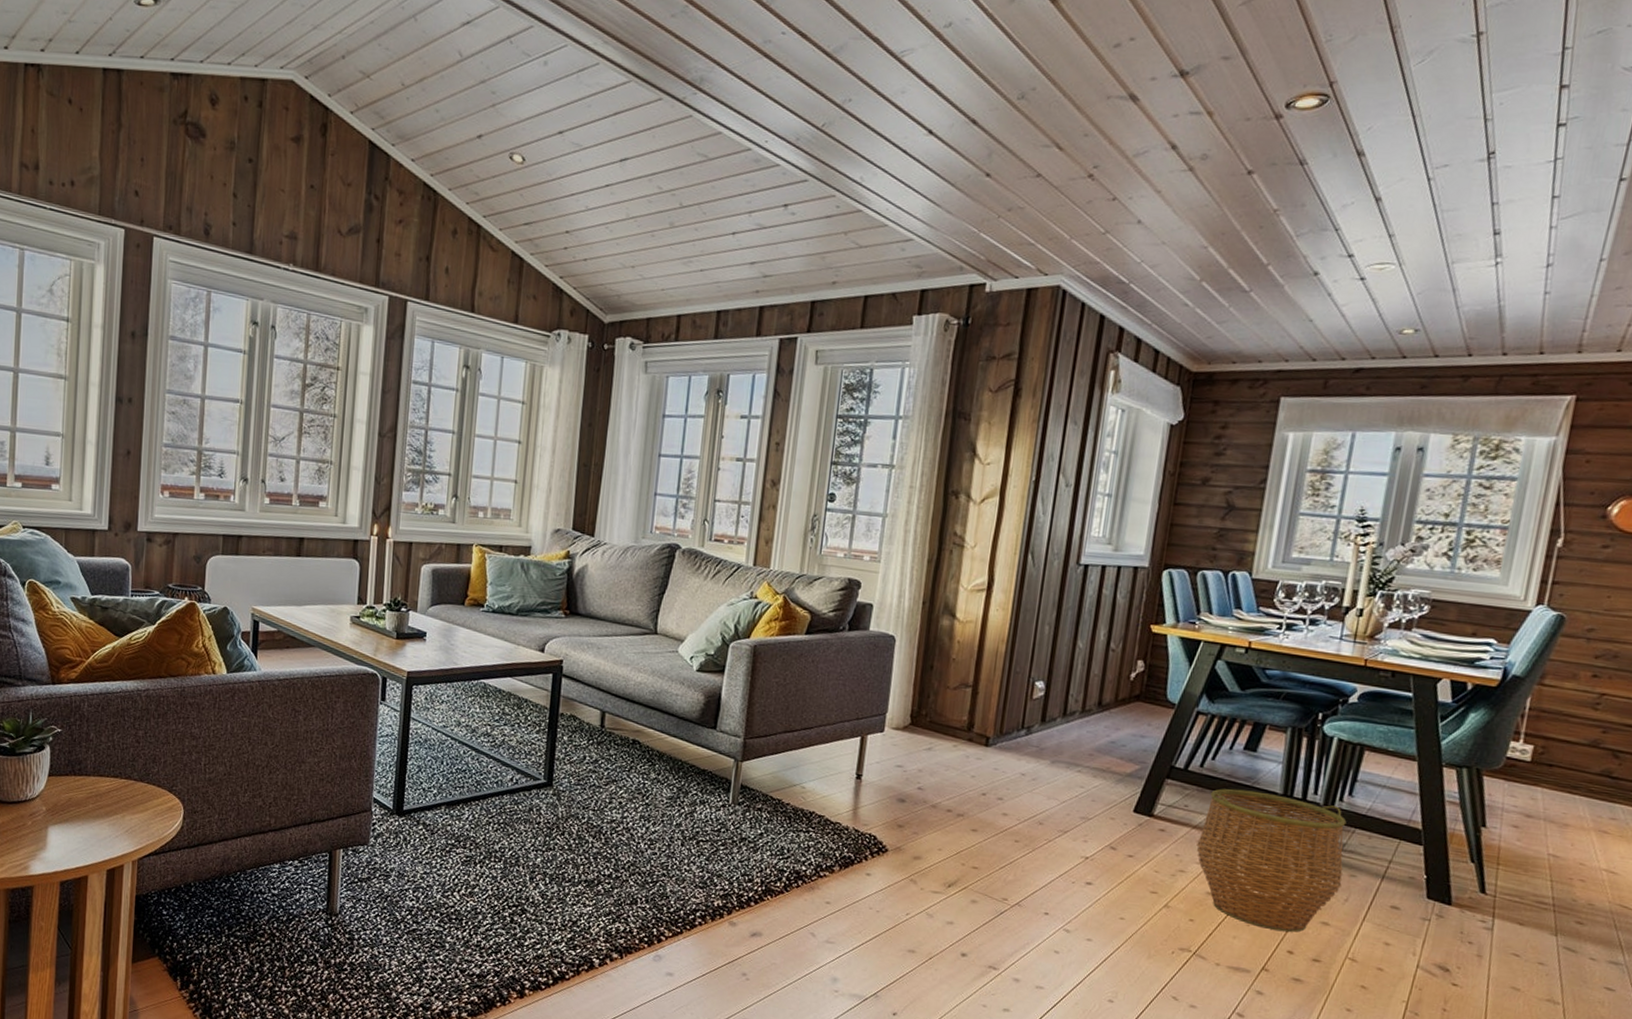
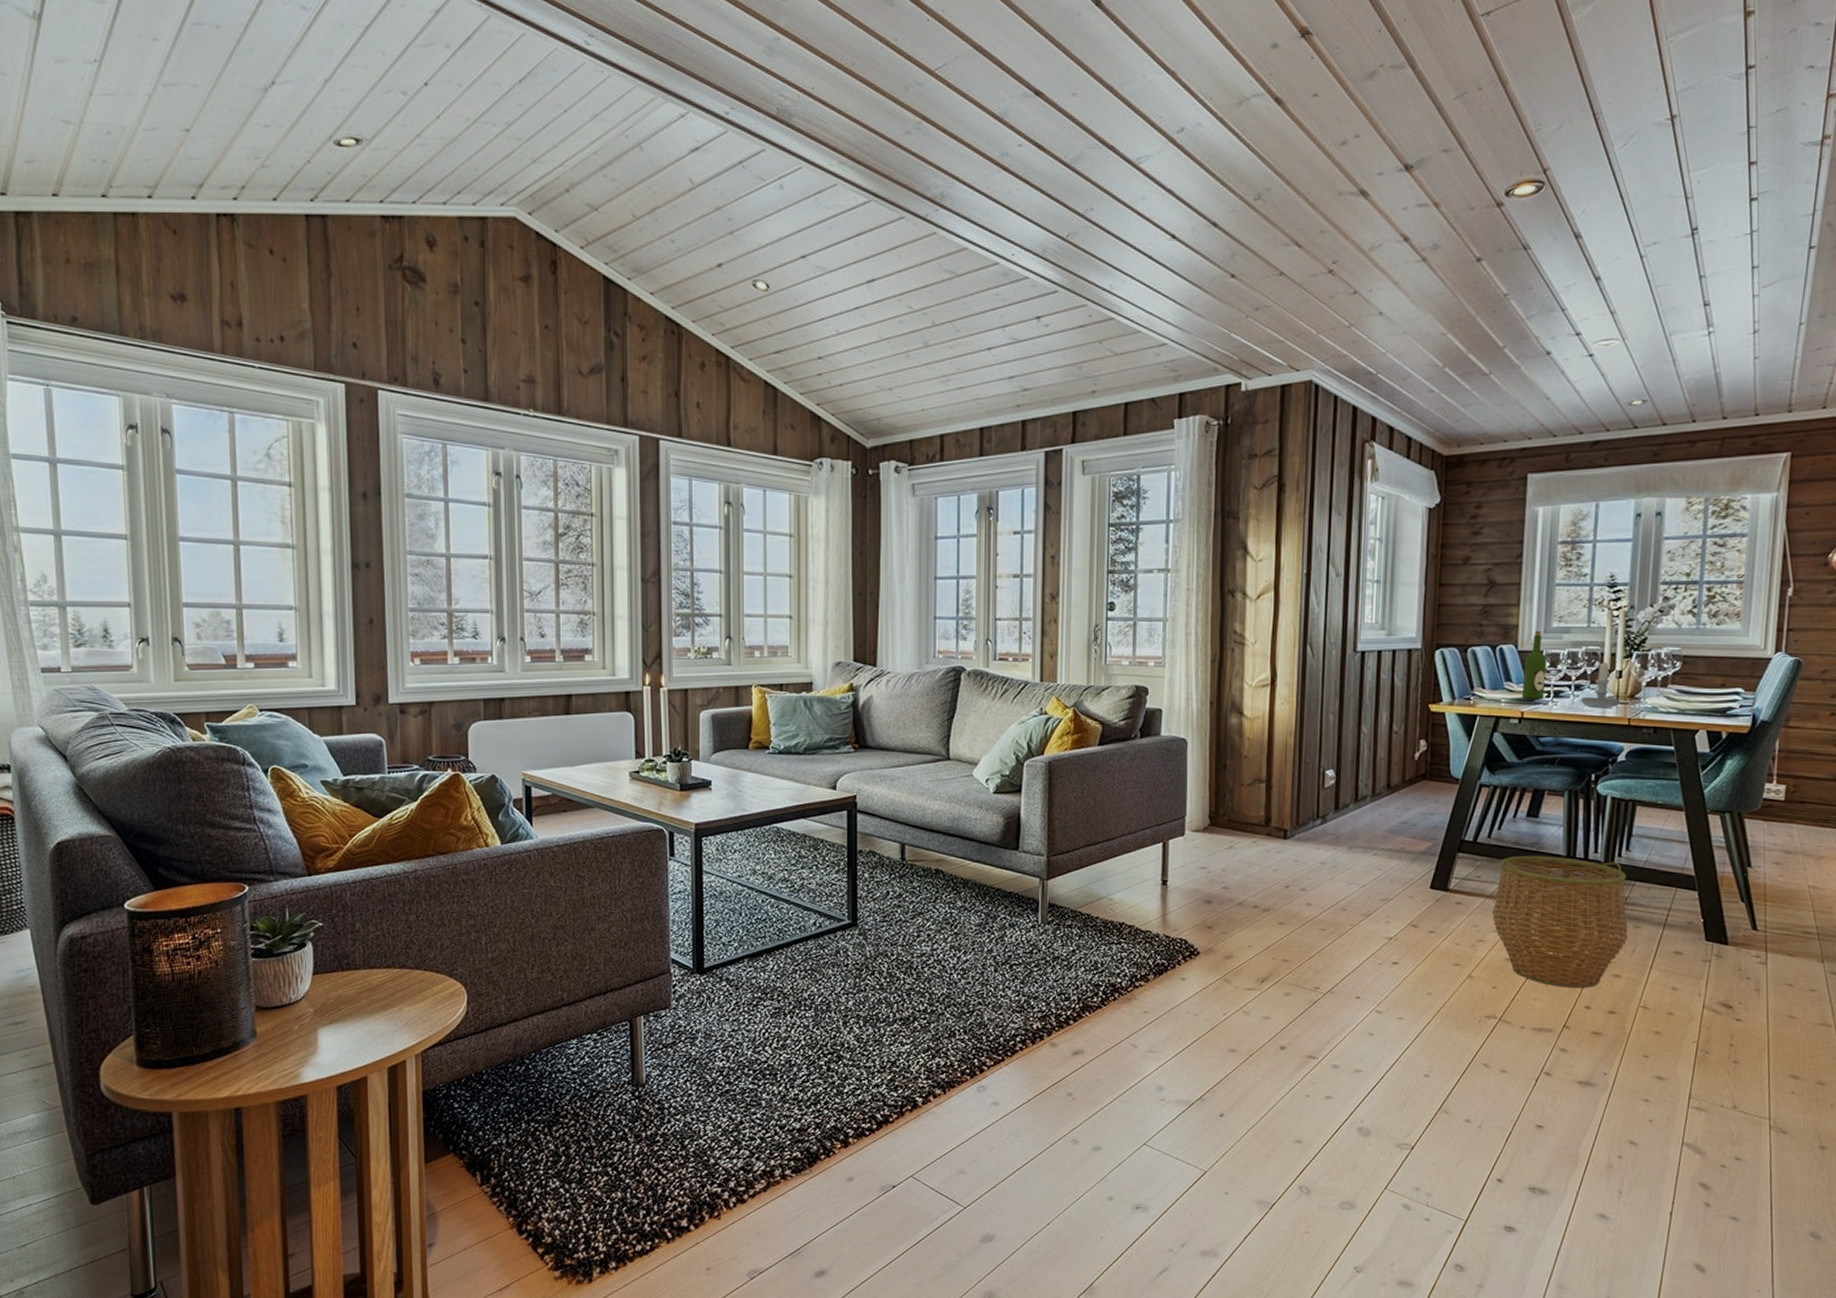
wine bottle: none [1251,559,1282,632] -> present [1522,630,1547,700]
candle: none [1315,597,1359,647] -> present [1581,661,1621,708]

